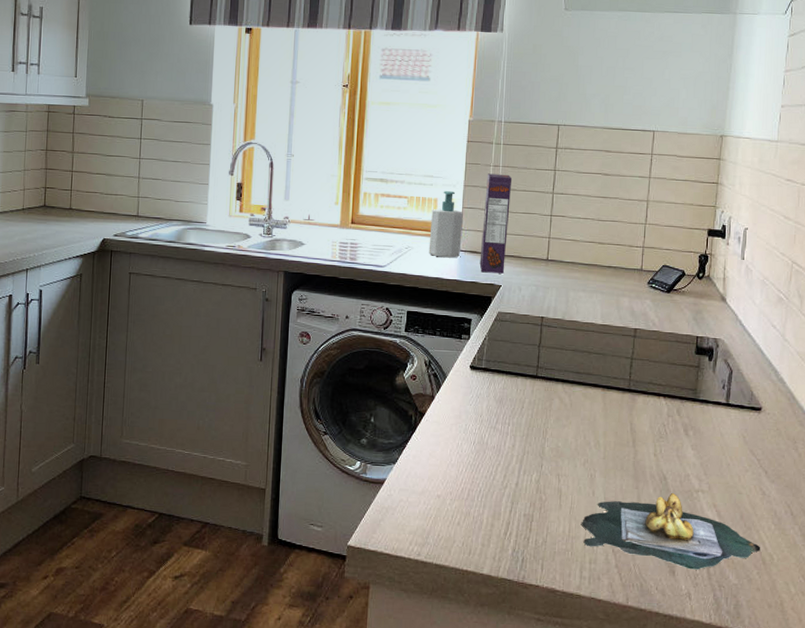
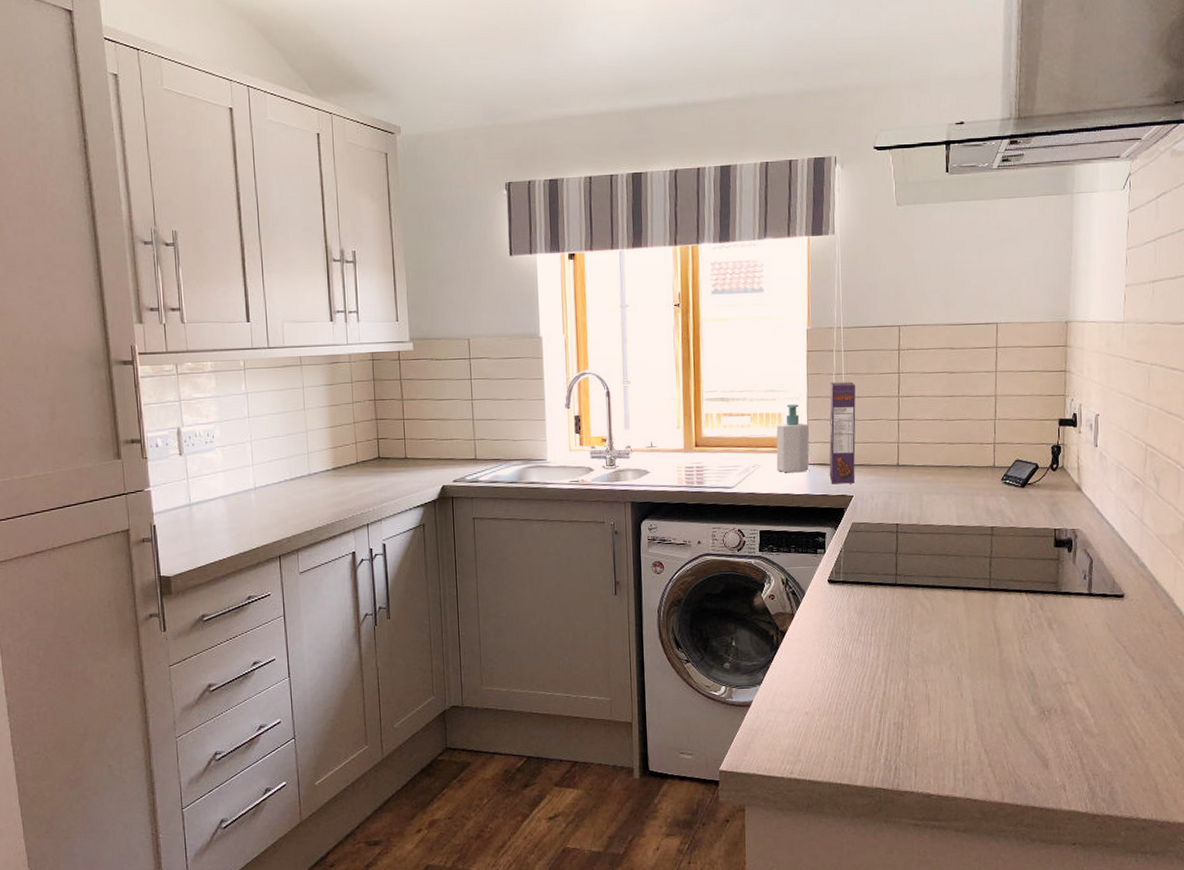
banana bunch: present [581,492,761,570] -> none [951,687,1132,762]

